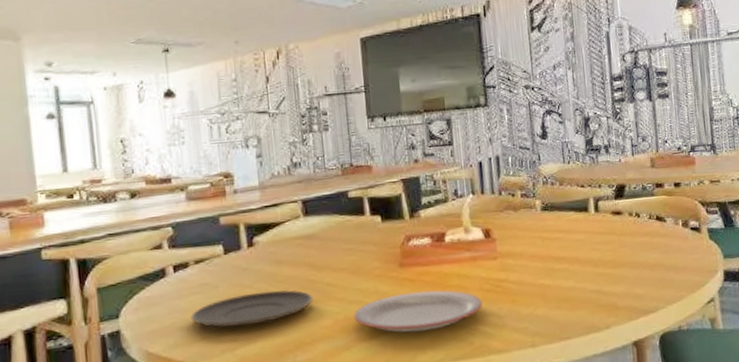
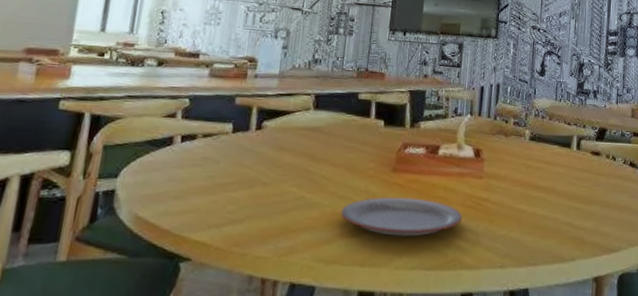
plate: present [190,289,313,328] -> none [186,174,307,205]

